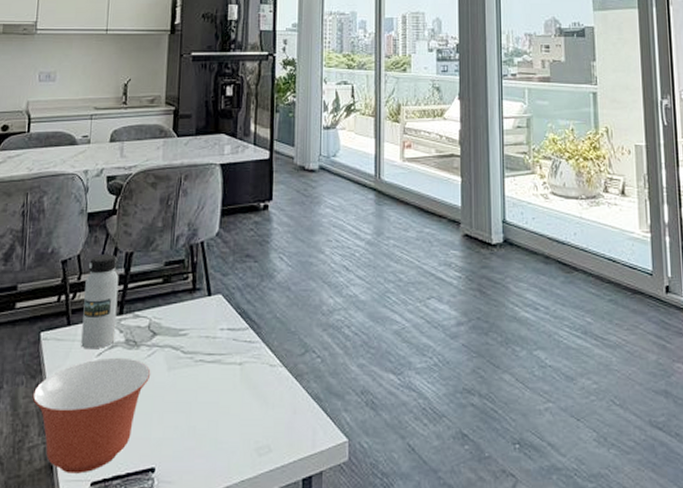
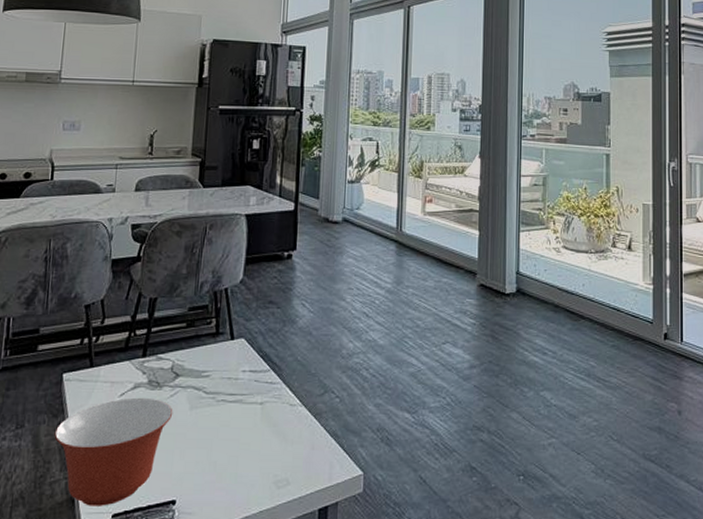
water bottle: present [81,254,119,350] -> none [104,299,143,390]

